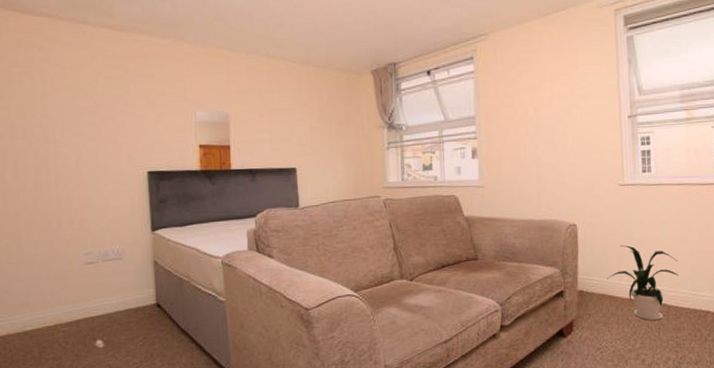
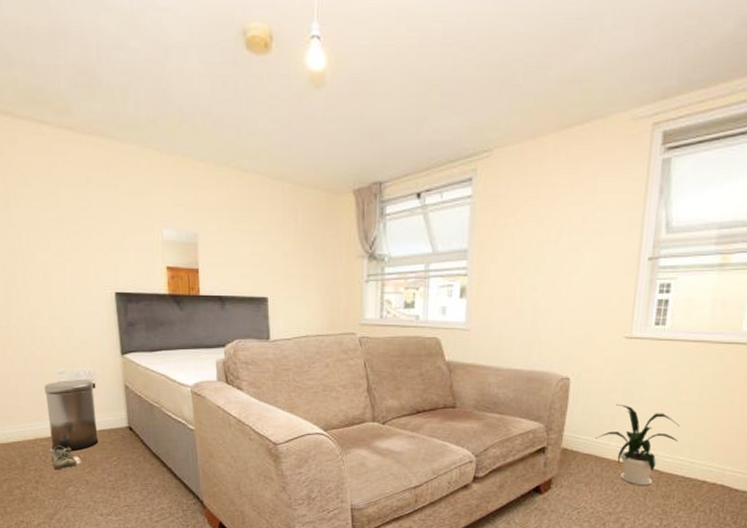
pedal bin: none [69,259,124,338] -> present [44,380,99,452]
shoe: none [71,329,99,357] -> present [51,445,77,470]

